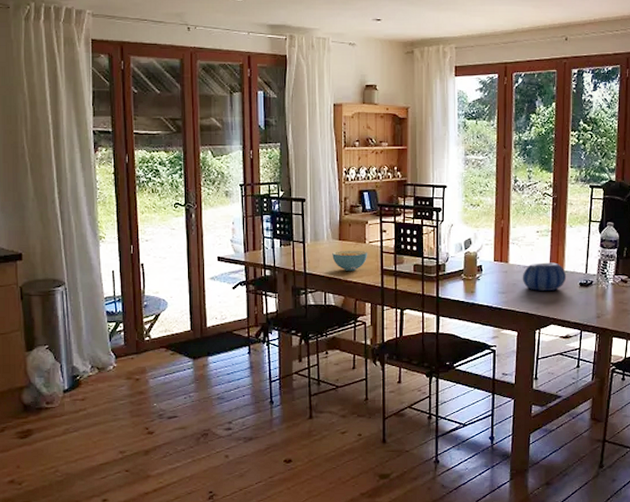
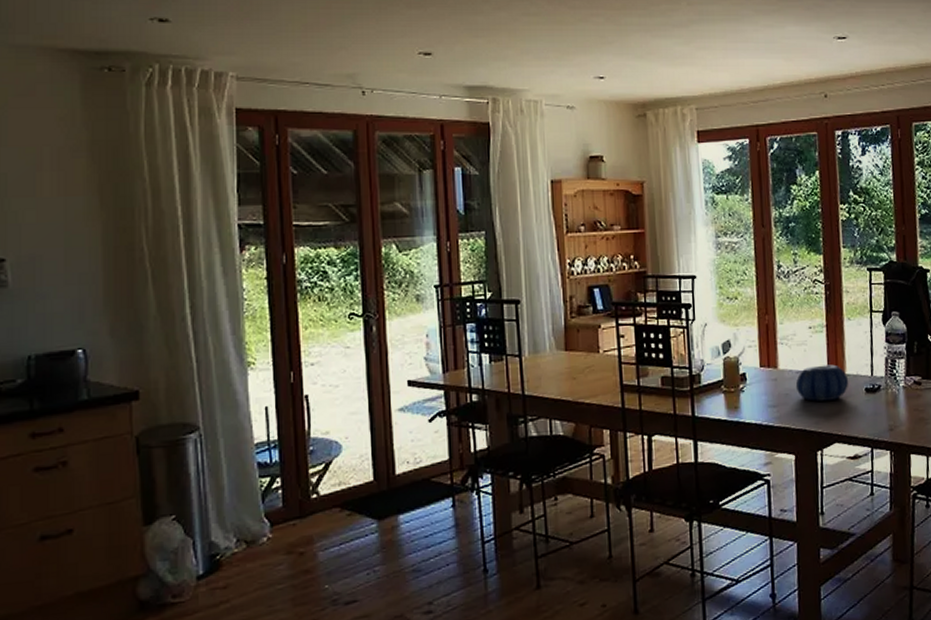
cereal bowl: present [332,250,368,271] -> none [557,362,603,390]

